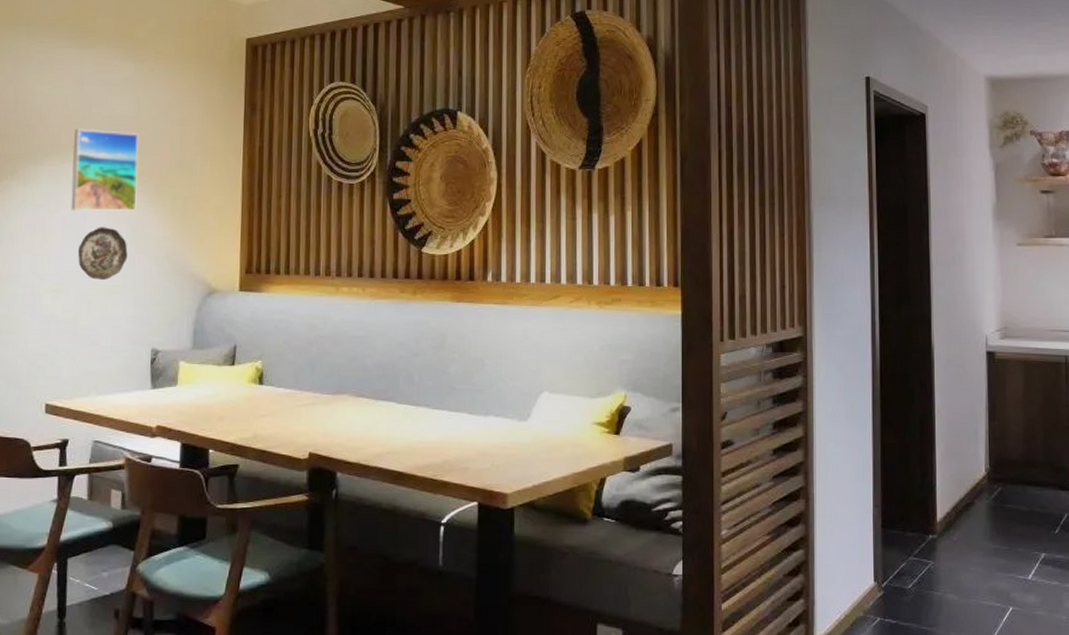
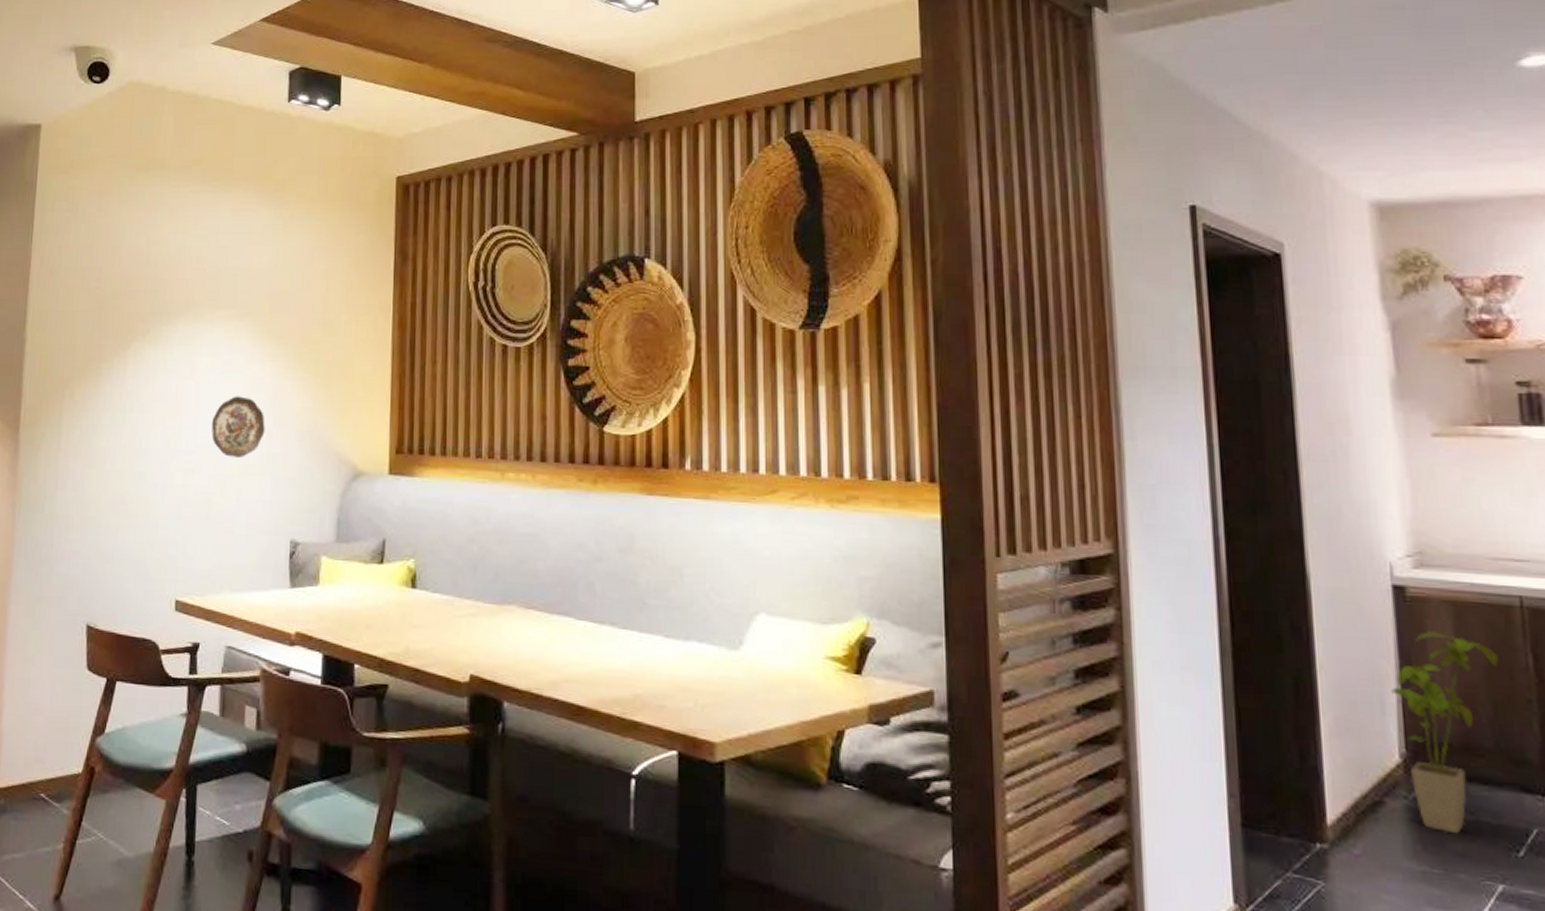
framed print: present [71,128,139,212] -> none [204,283,278,378]
house plant: none [982,383,1050,522] -> present [1391,631,1499,835]

